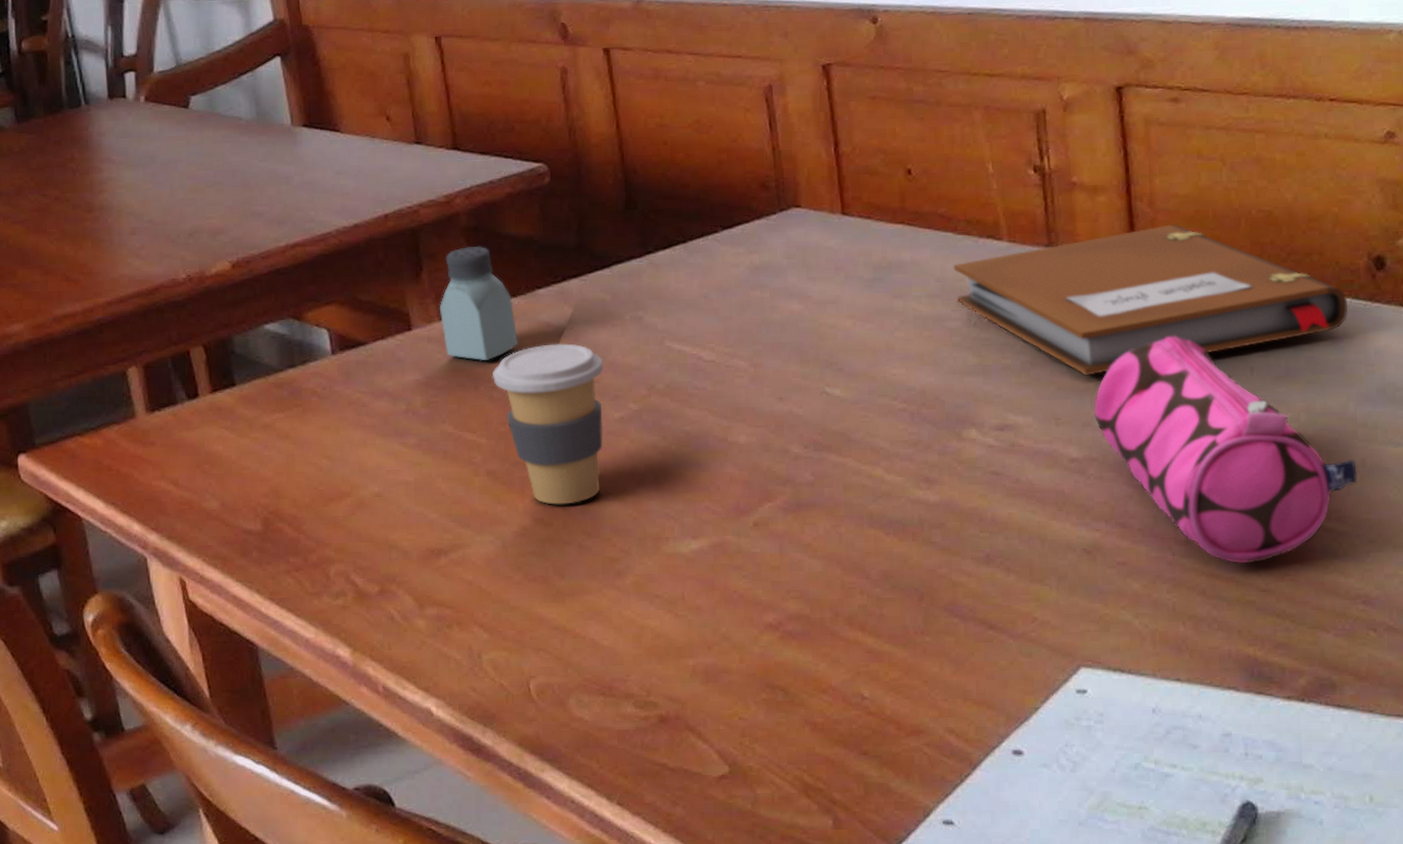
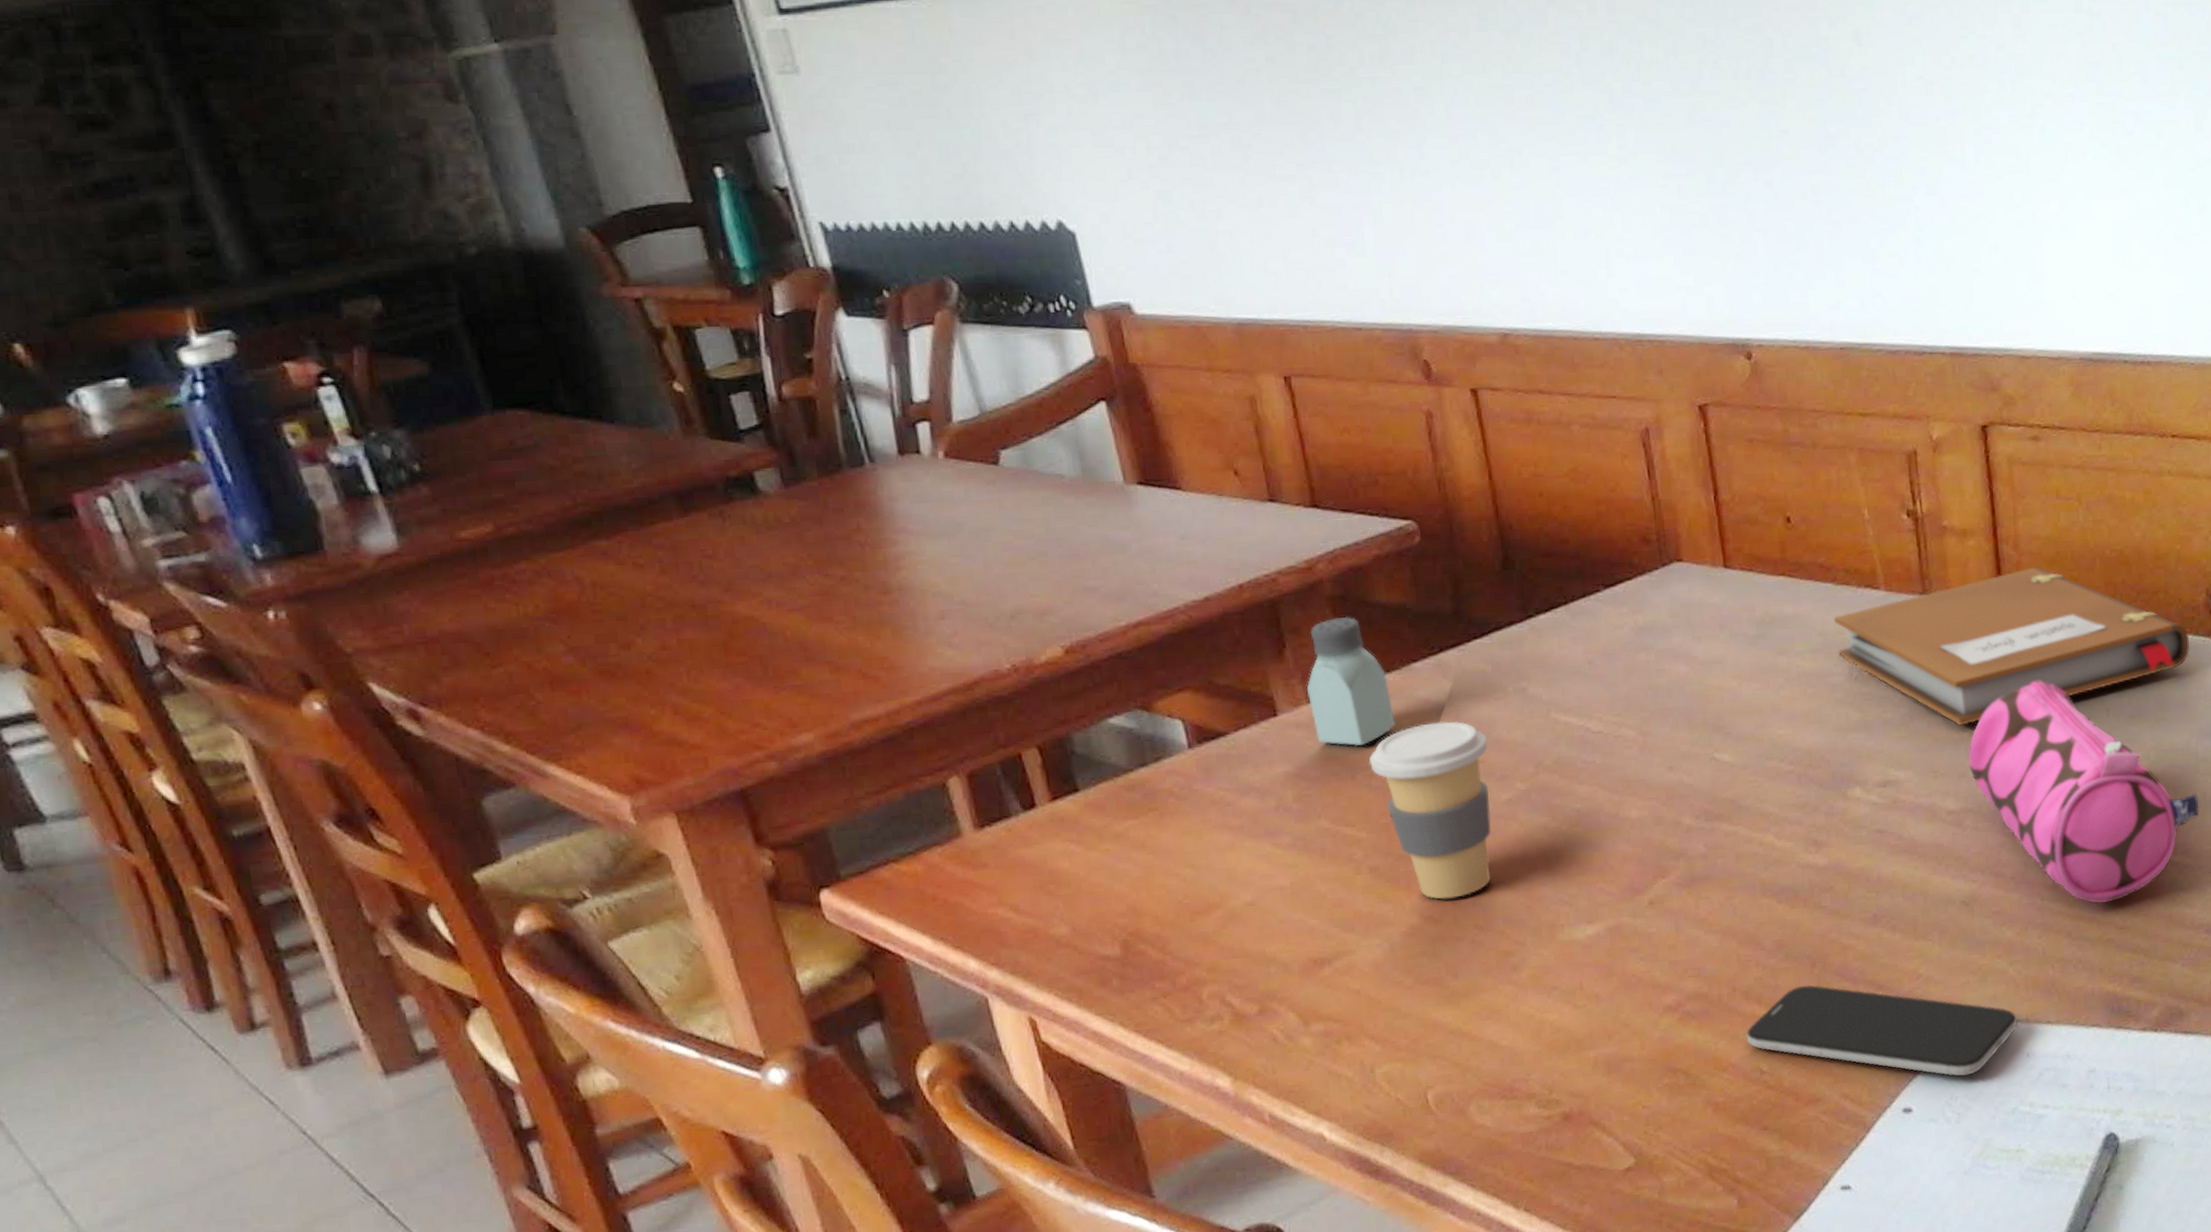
smartphone: none [848,617,1142,726] -> present [1746,985,2017,1077]

